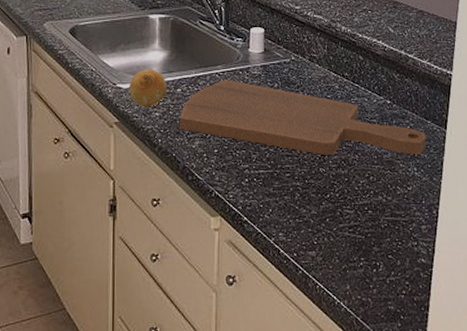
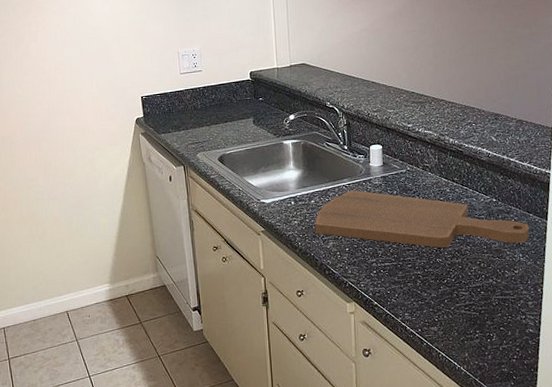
fruit: present [129,69,167,108] -> none [271,186,303,217]

